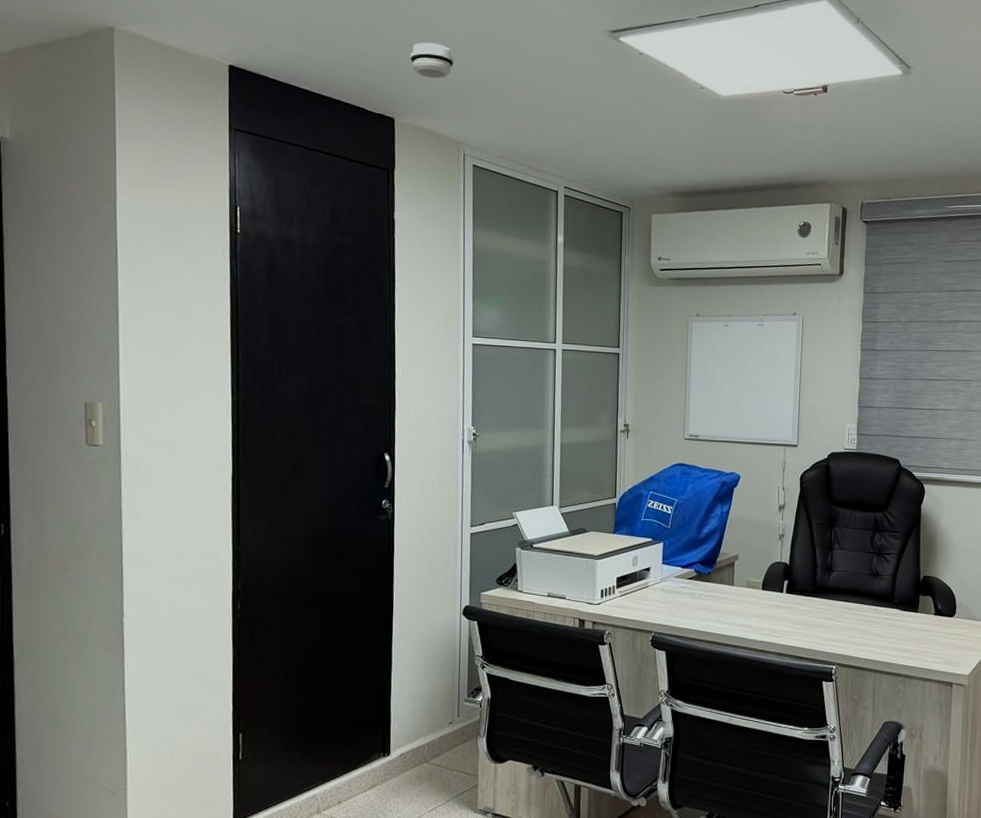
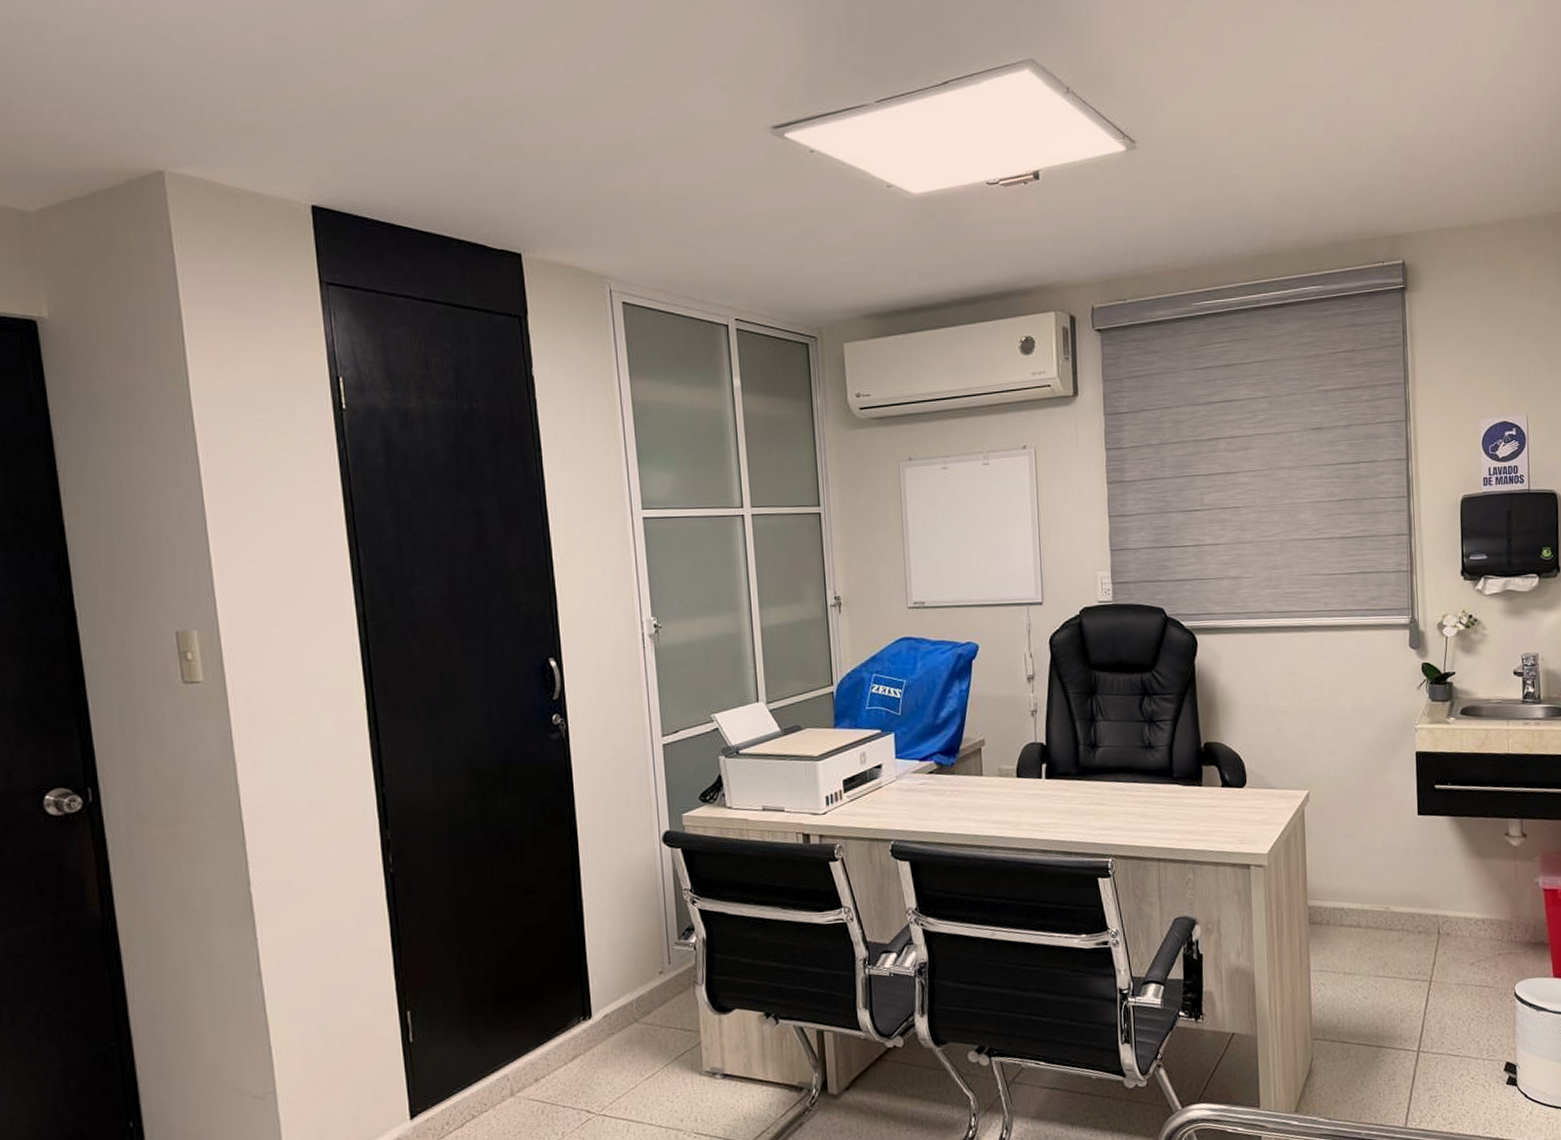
smoke detector: present [409,42,454,79] -> none [532,158,587,201]

